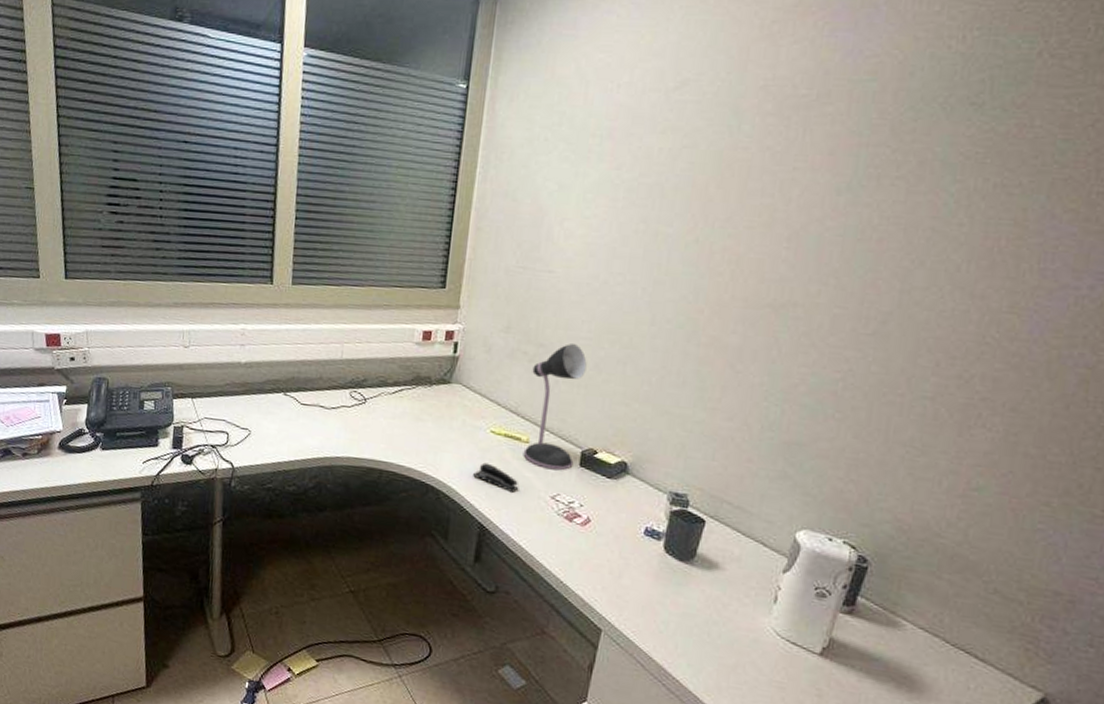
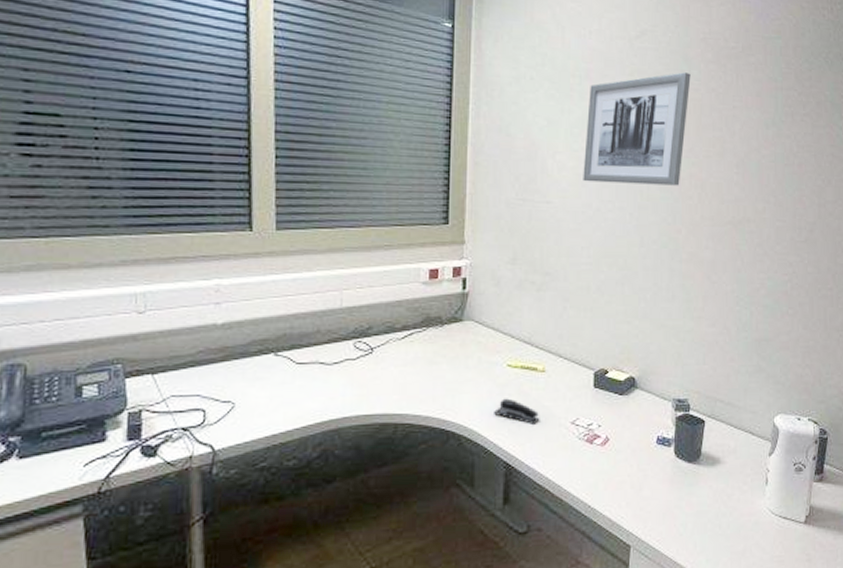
desk lamp: present [523,342,587,471] -> none [540,269,590,395]
wall art: none [591,128,740,260] -> present [583,72,691,186]

